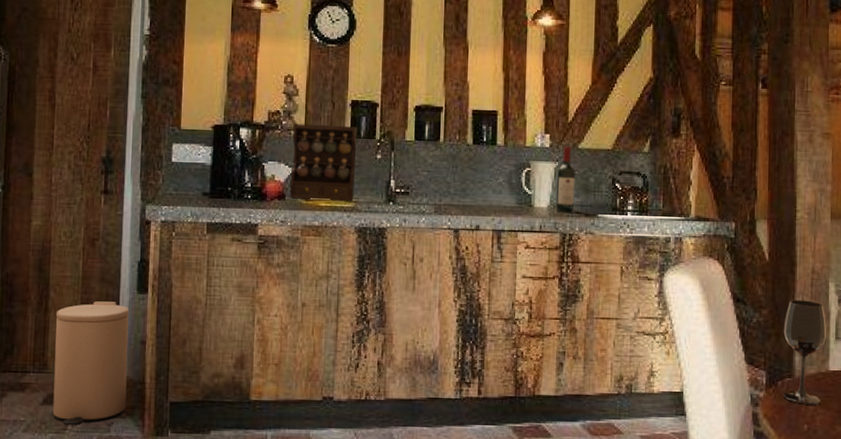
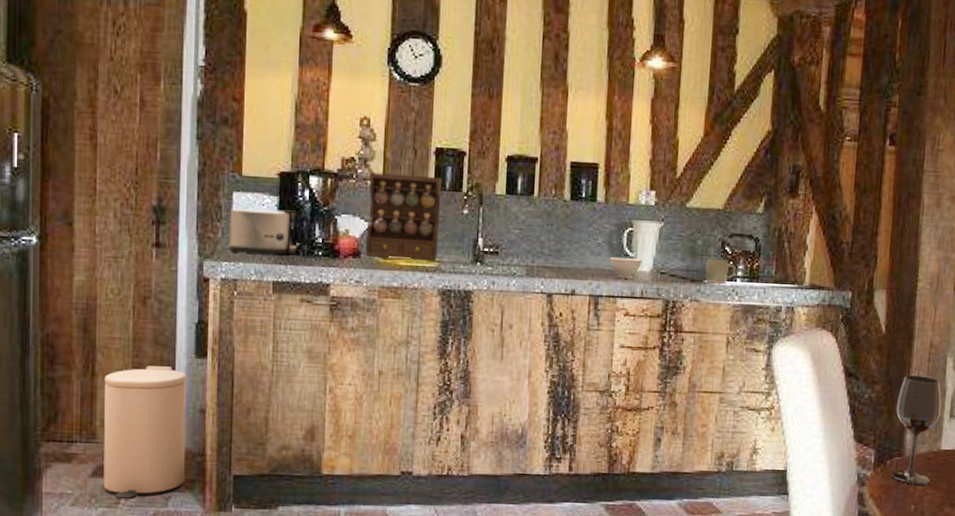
toaster: none [168,157,229,200] -> present [228,207,298,256]
bowl: none [509,194,540,215] -> present [609,256,642,279]
wine bottle: present [556,147,575,212] -> none [659,205,682,278]
mug: none [598,195,627,217] -> present [705,259,736,284]

